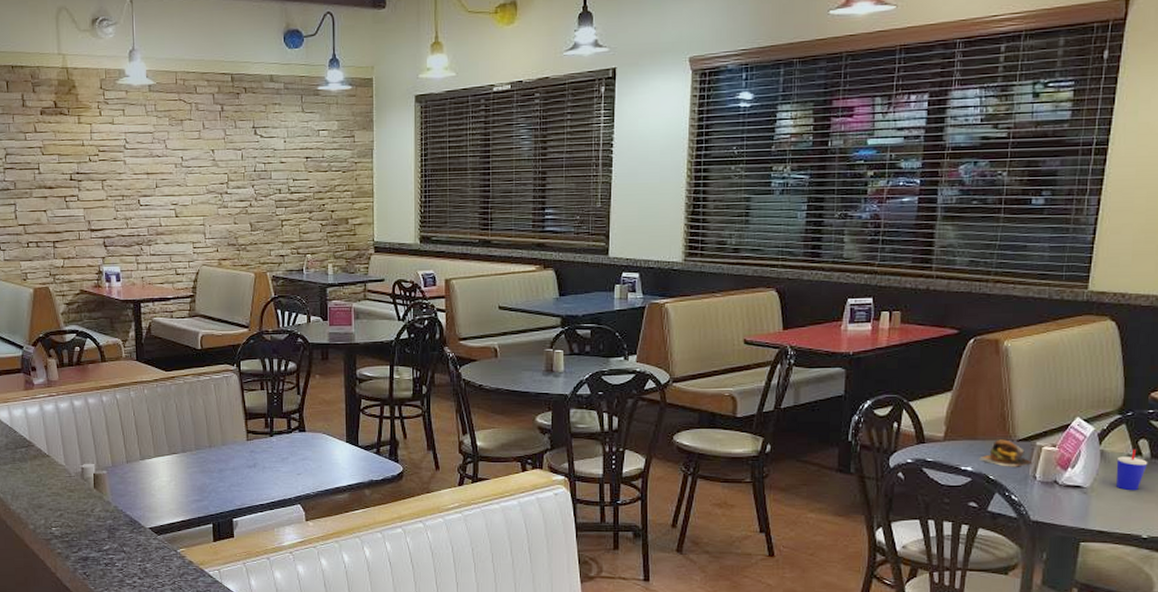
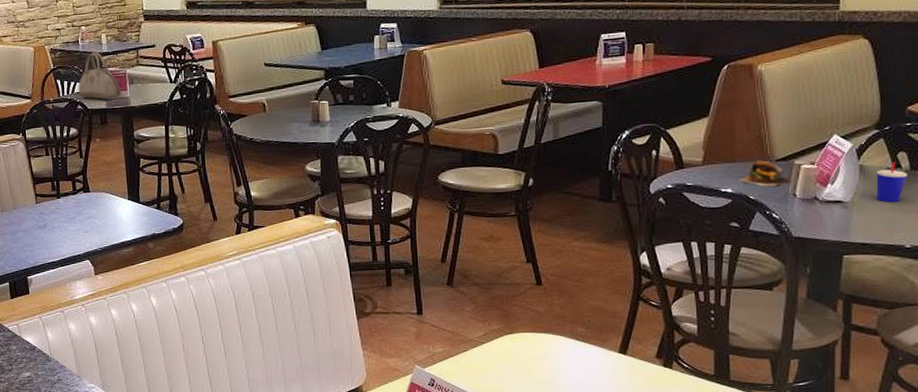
handbag: none [299,282,345,335] -> present [78,51,121,100]

